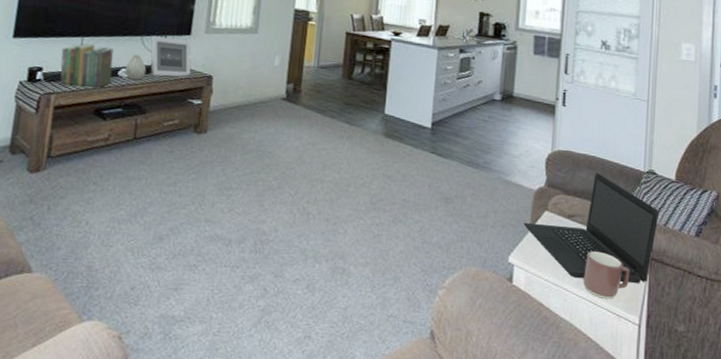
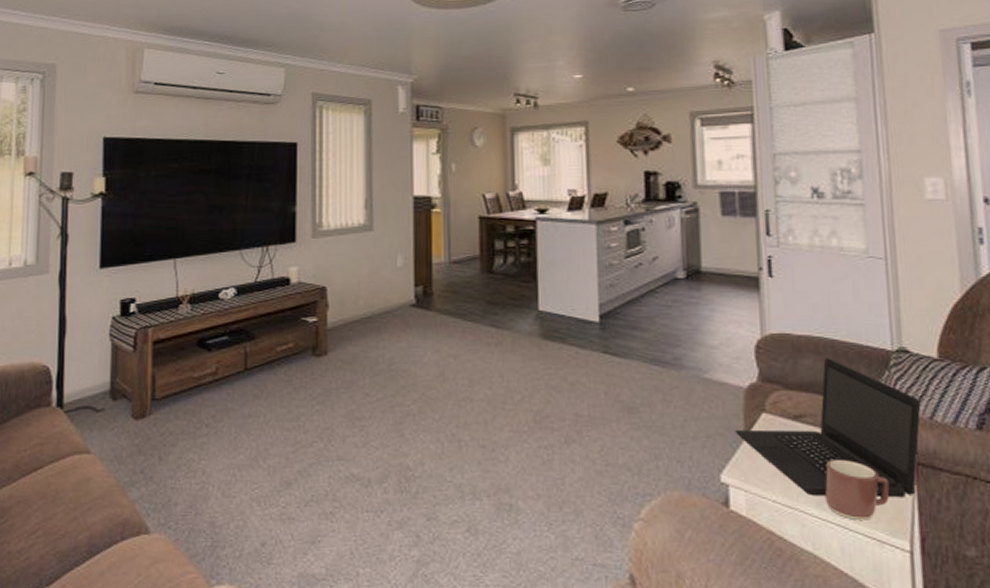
books: present [59,43,114,88] -> none [153,265,213,316]
vase: present [125,54,147,80] -> none [226,272,250,301]
picture frame: present [150,36,191,78] -> none [250,248,301,294]

